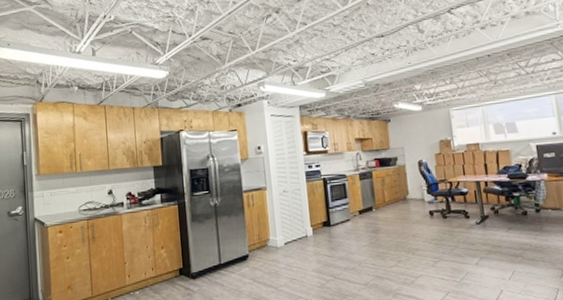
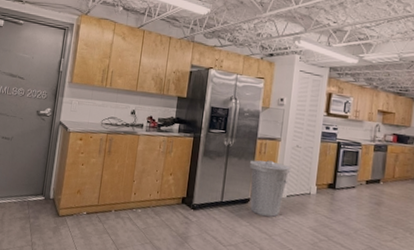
trash can: none [239,211,283,270] -> present [249,160,291,217]

